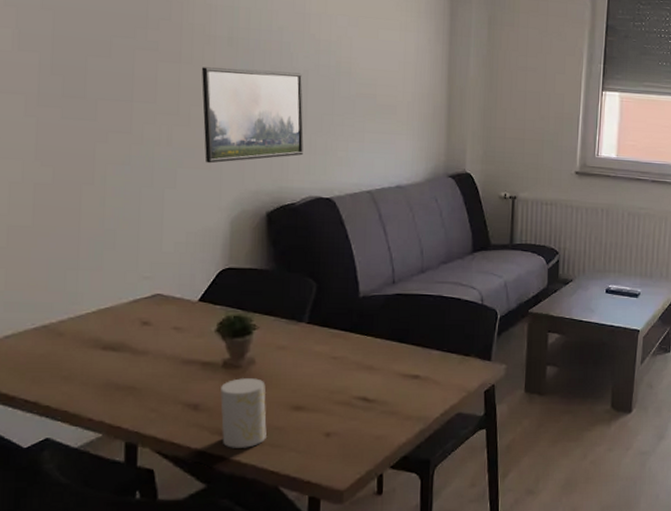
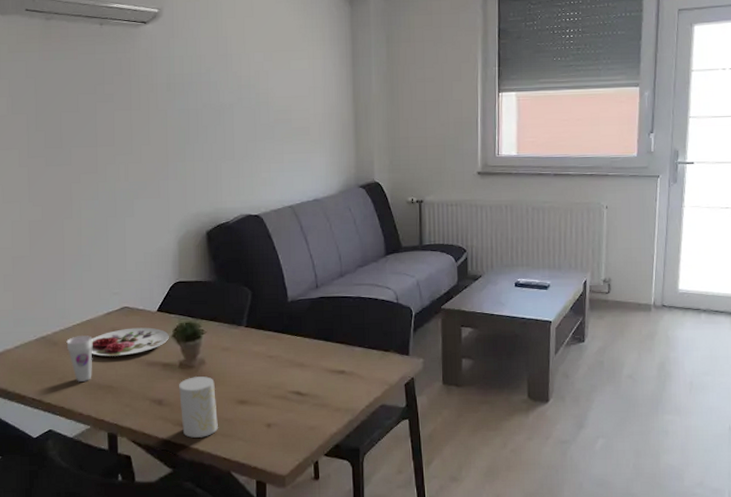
cup: none [76,325,112,382] -> present [66,335,93,383]
plate: none [108,319,212,352] -> present [90,327,169,356]
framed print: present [201,67,304,164] -> none [147,107,233,193]

